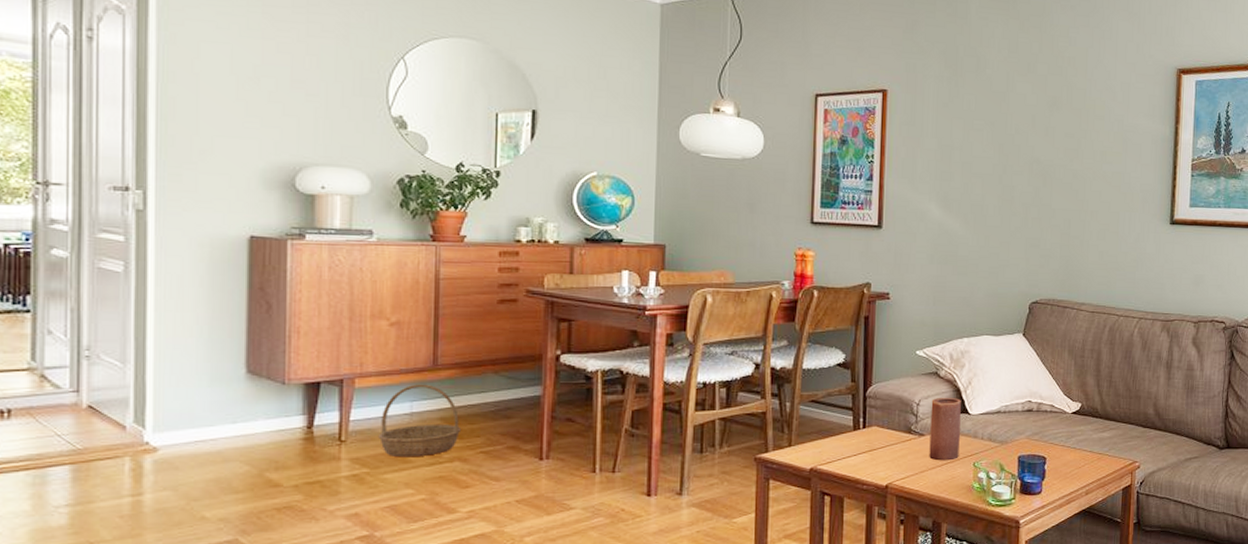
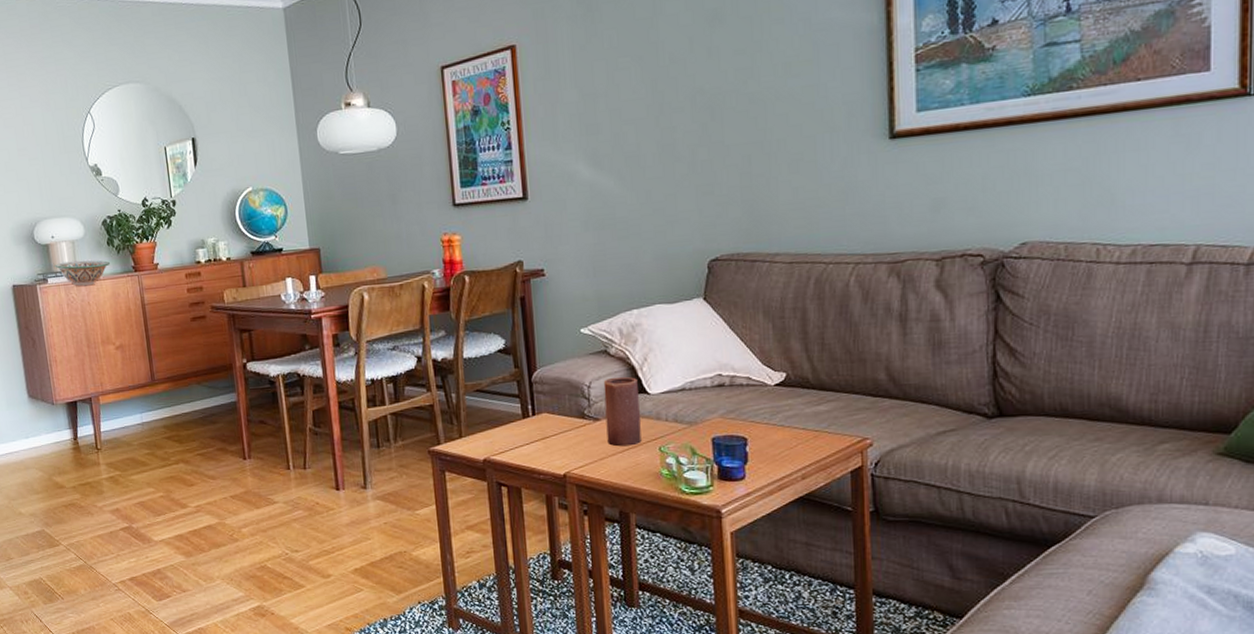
decorative bowl: none [319,218,399,250] -> present [54,260,110,287]
basket: present [378,384,462,458] -> none [122,397,181,461]

